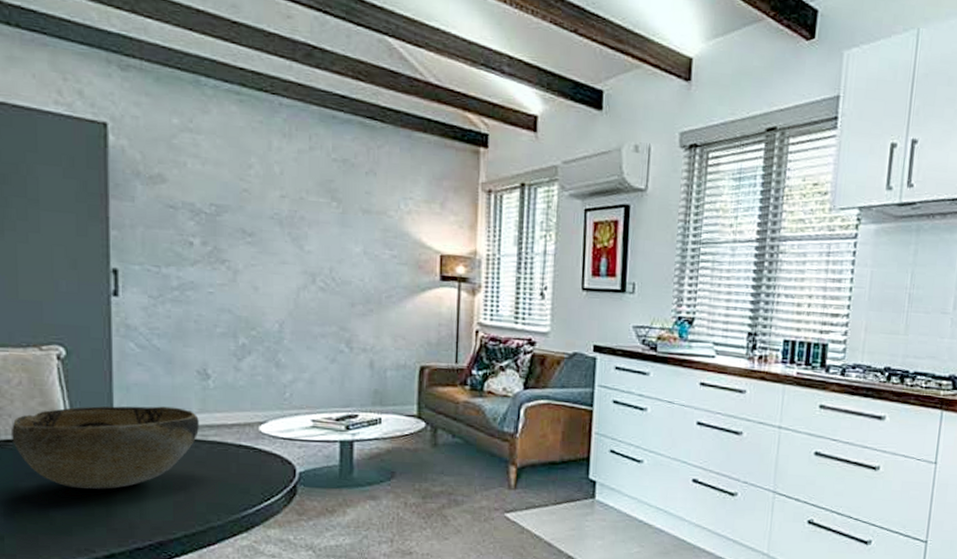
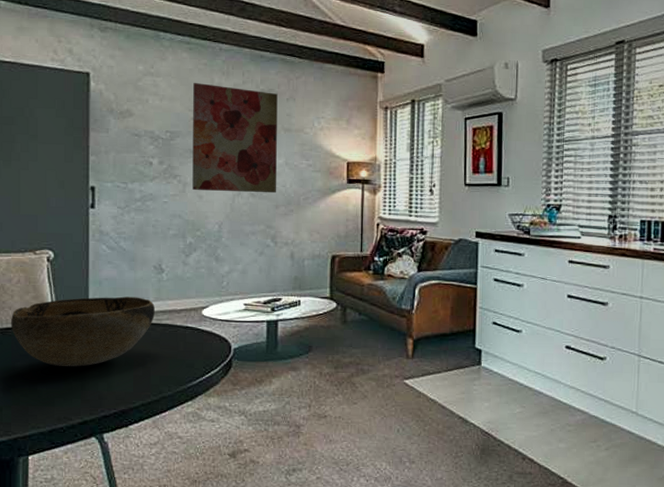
wall art: none [245,145,354,289] -> present [192,83,278,194]

